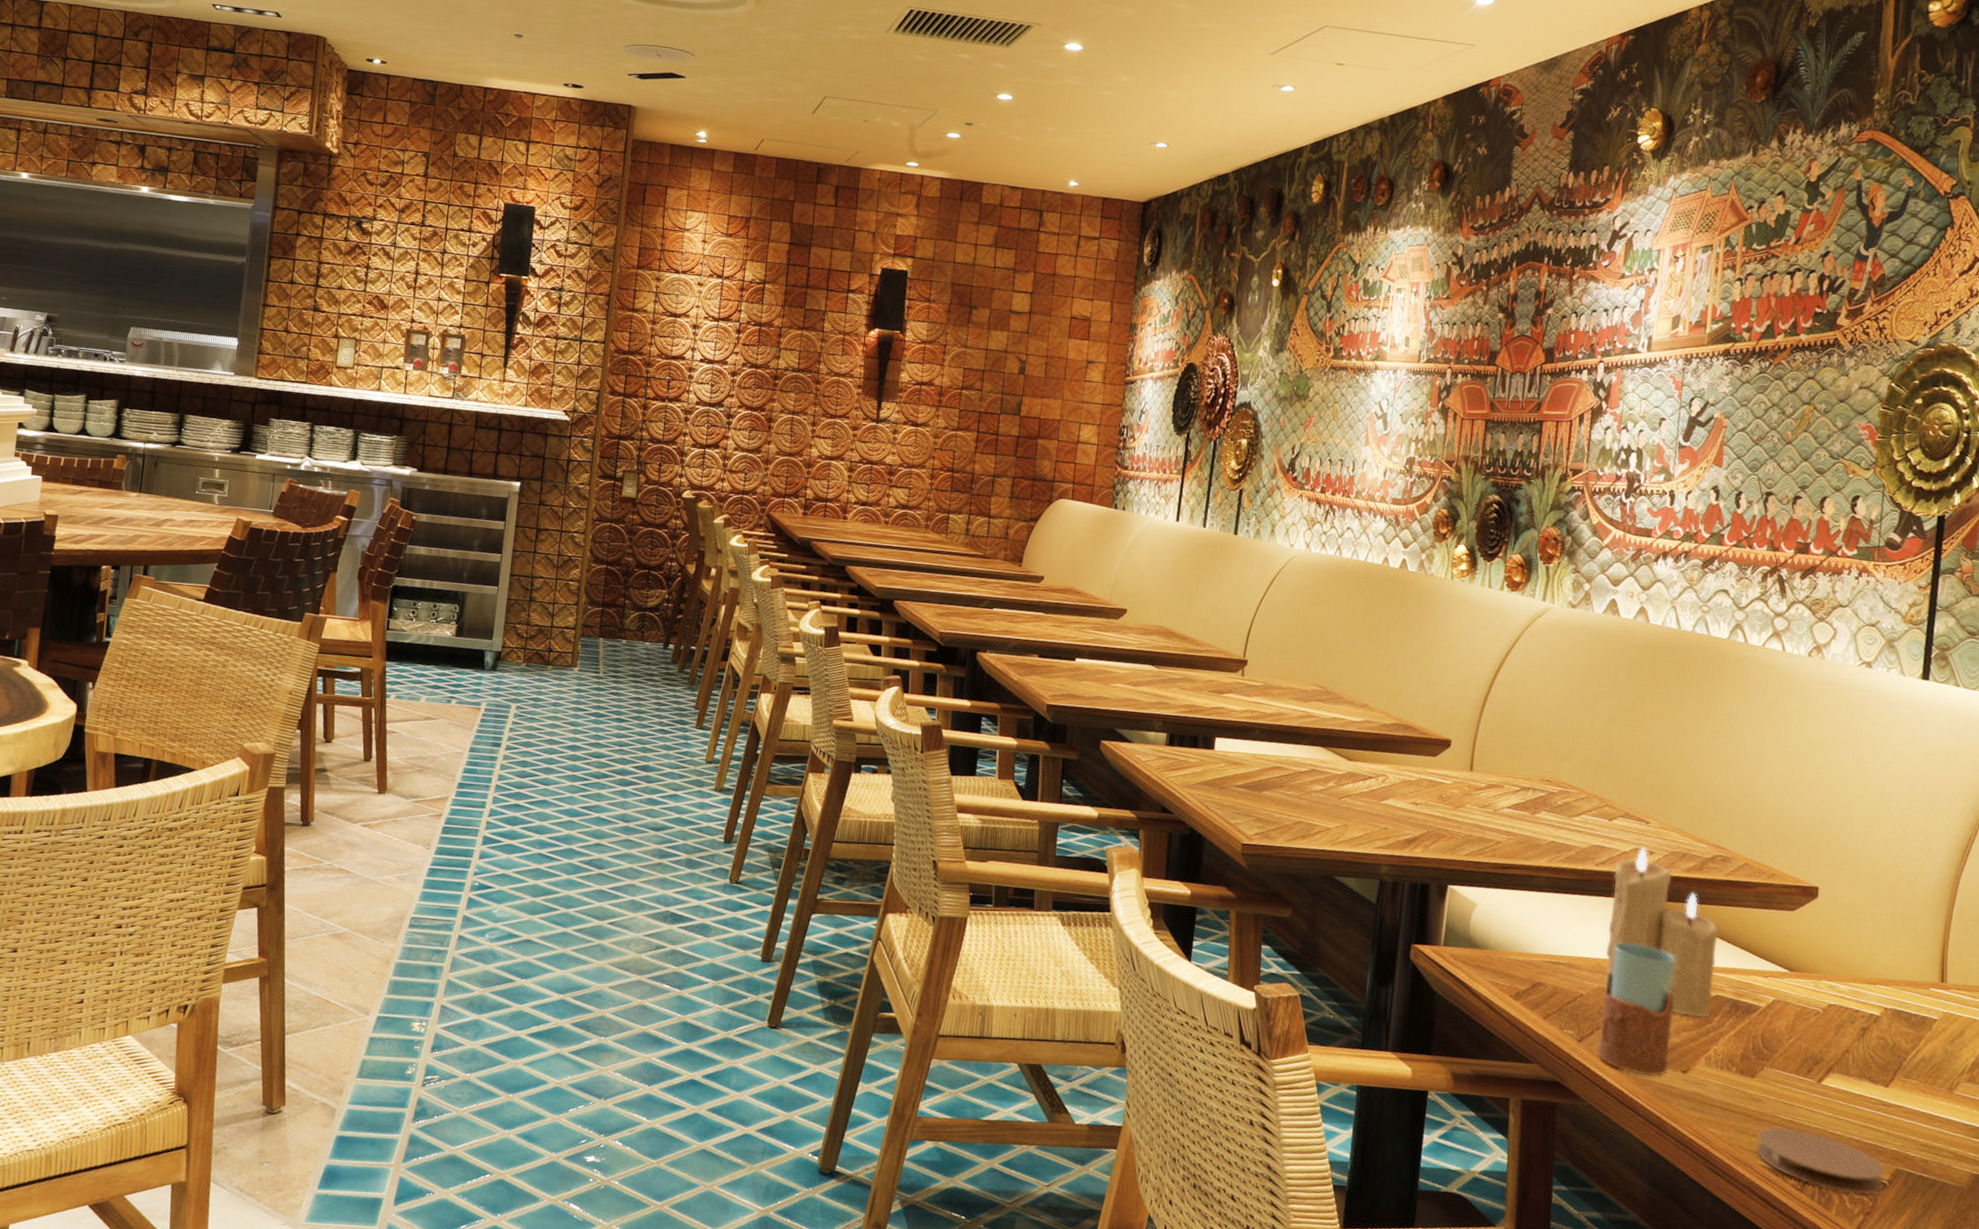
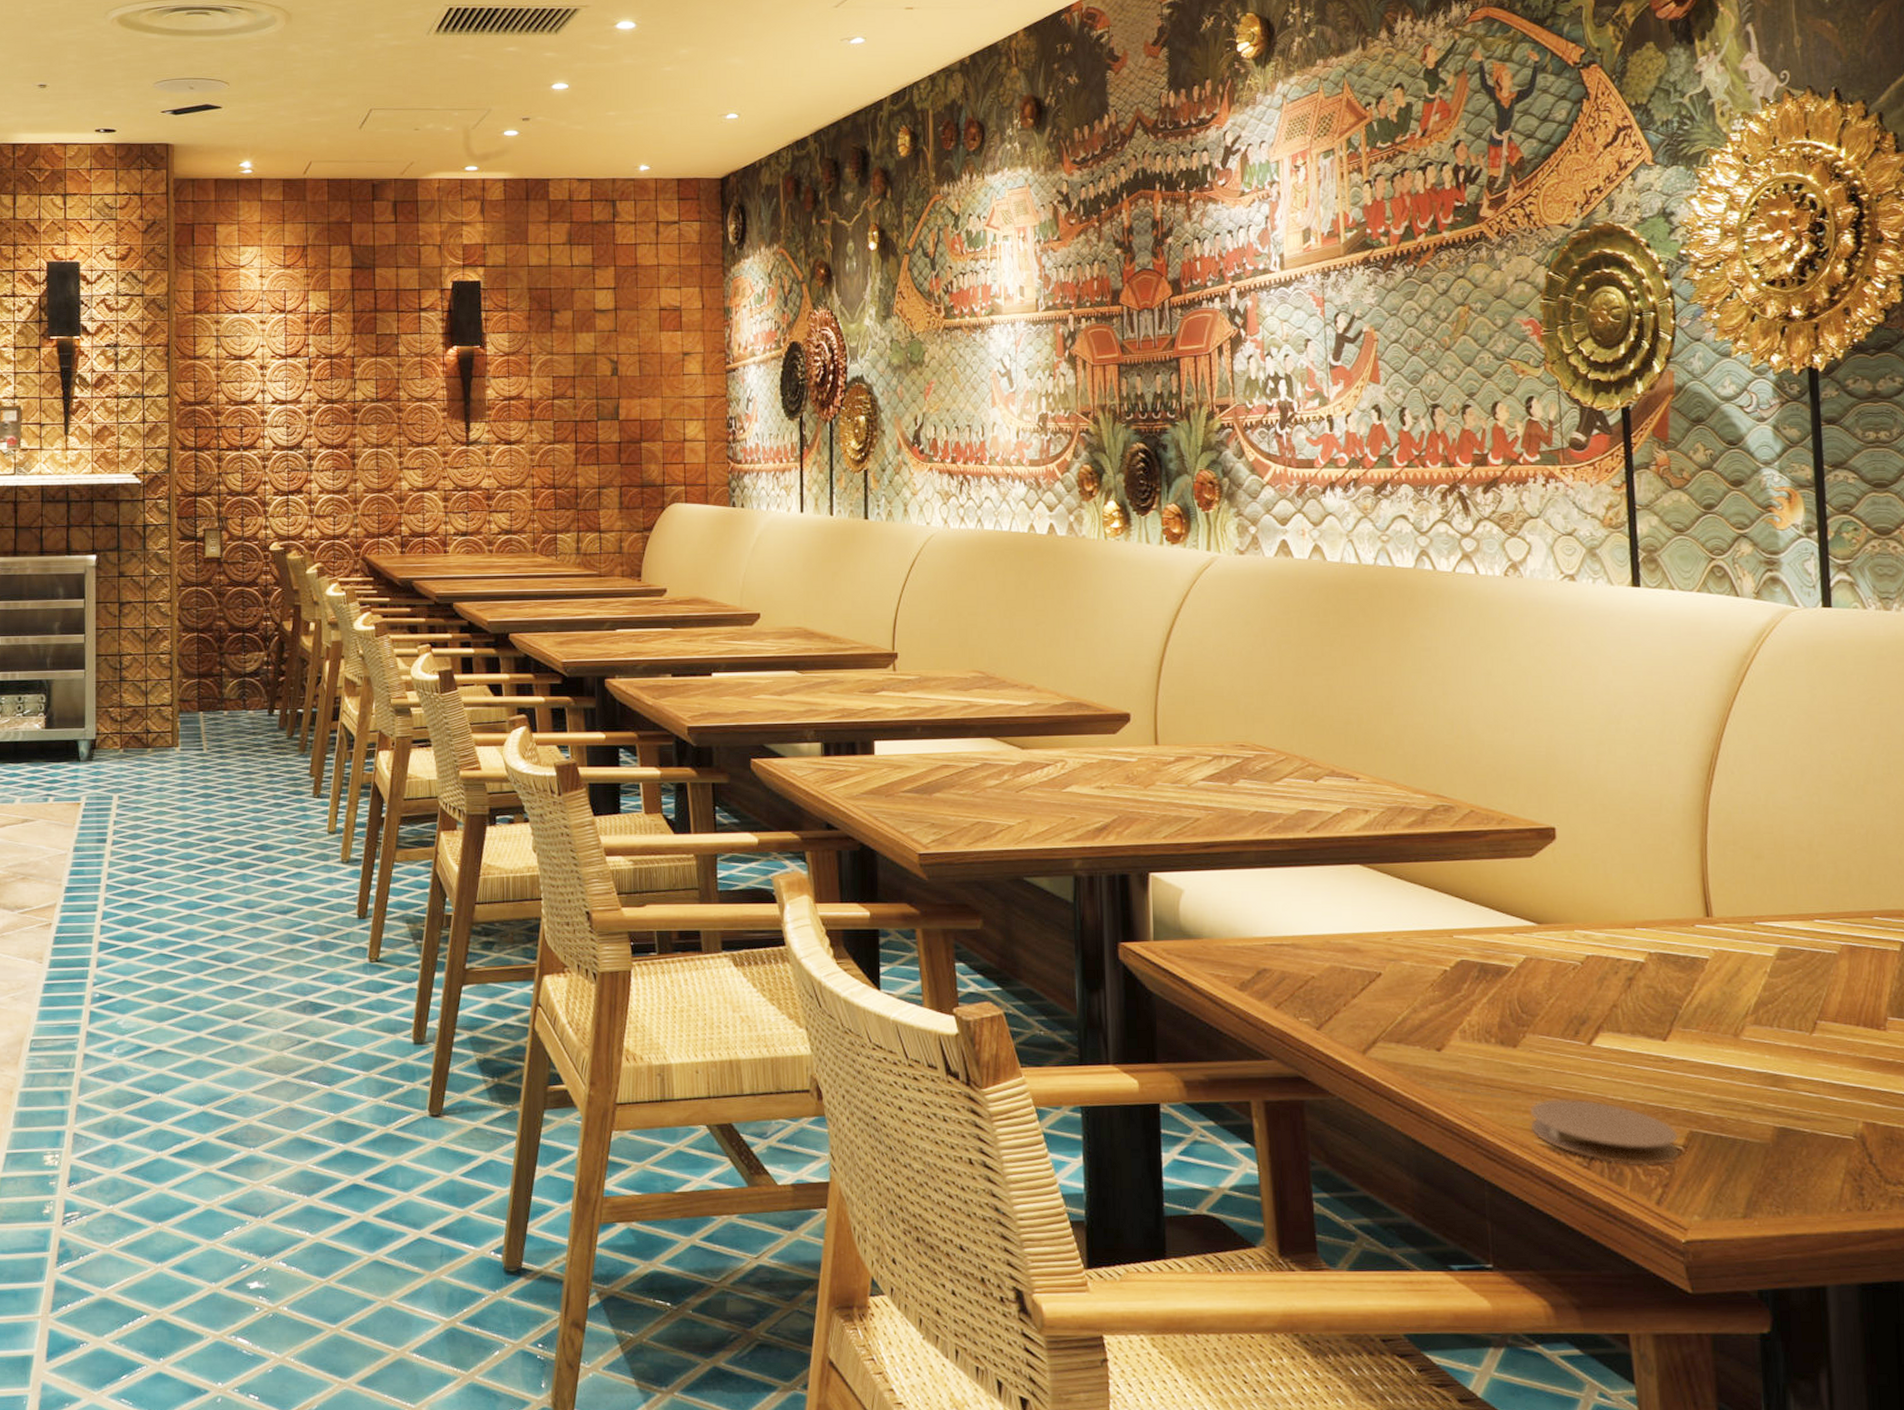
drinking glass: present [1596,942,1676,1077] -> none [1337,913,1421,1059]
candle: present [1604,847,1721,1017] -> none [1328,806,1457,987]

